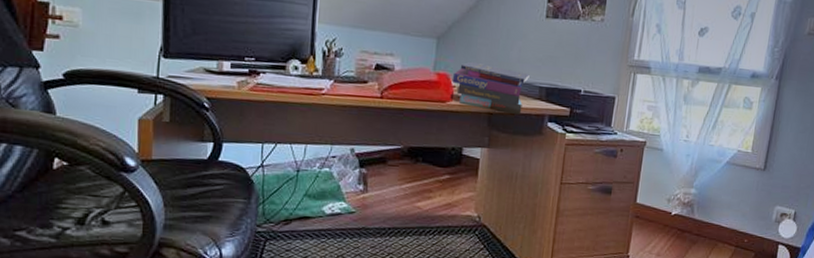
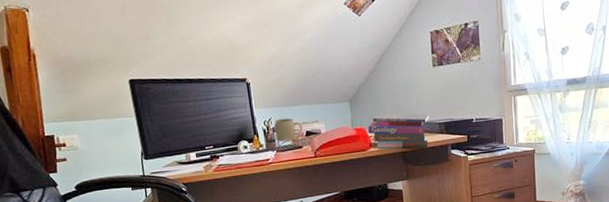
mug: none [336,41,373,73] -> present [274,118,303,142]

